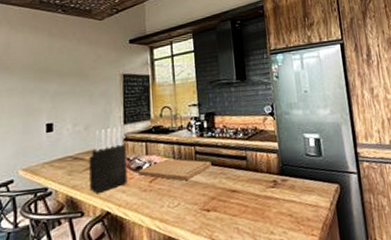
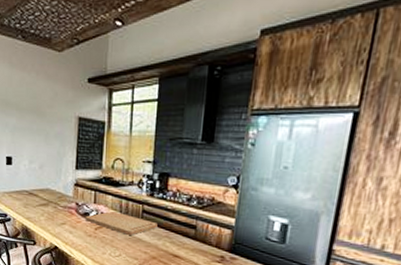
knife block: present [89,126,128,195] -> none [42,170,76,230]

